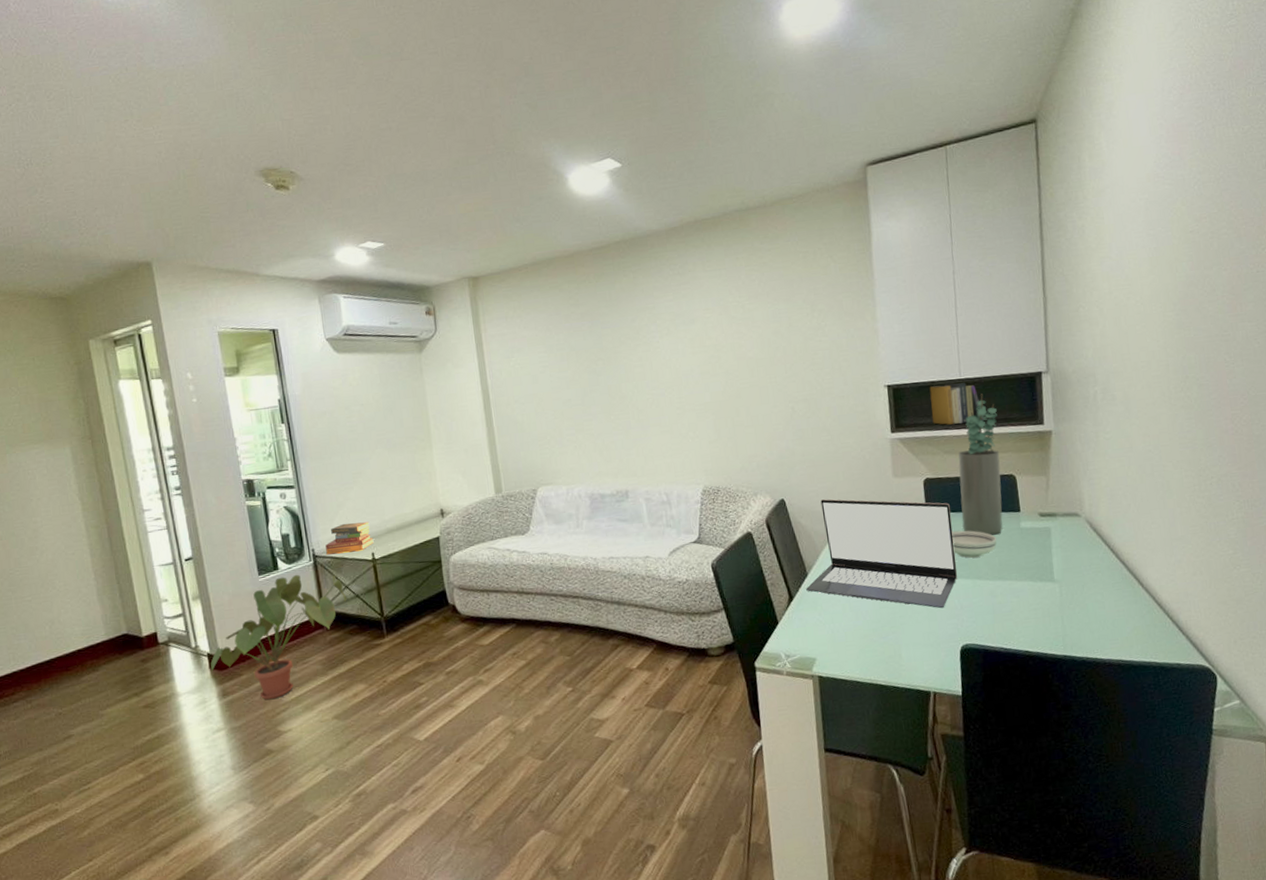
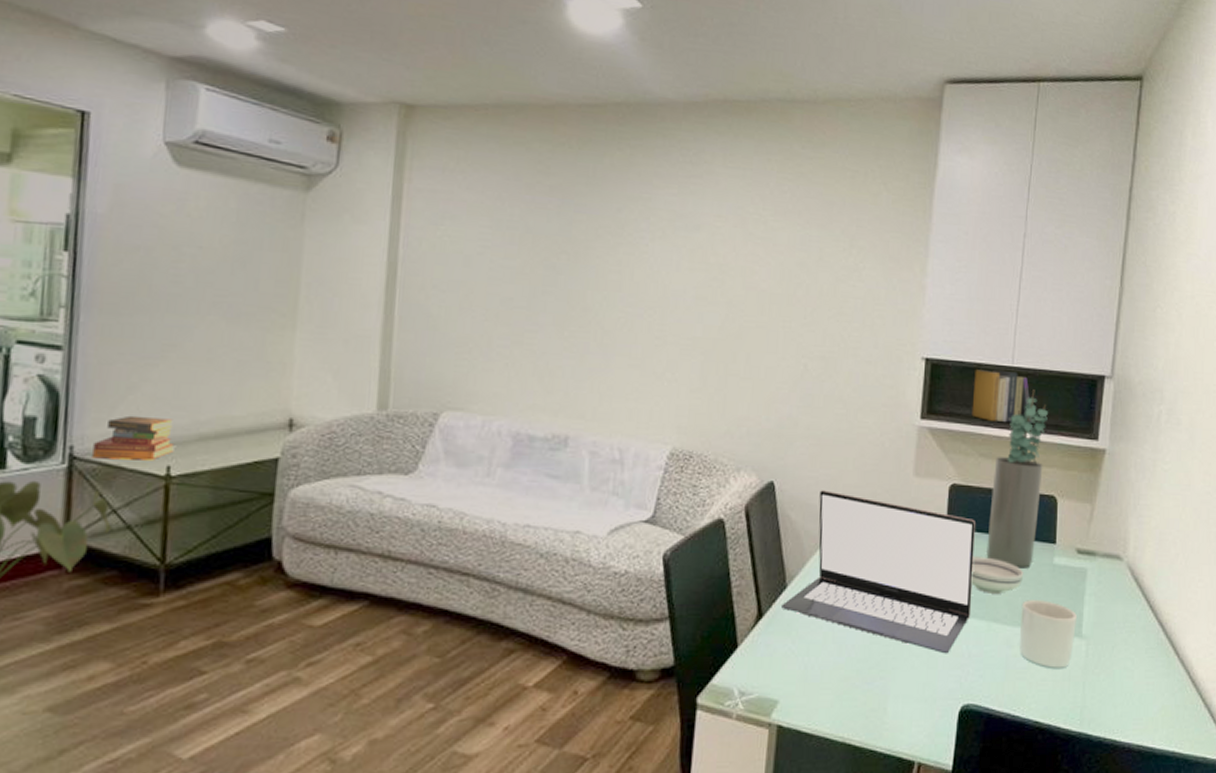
mug: none [999,557,1049,610] -> present [1019,600,1078,670]

